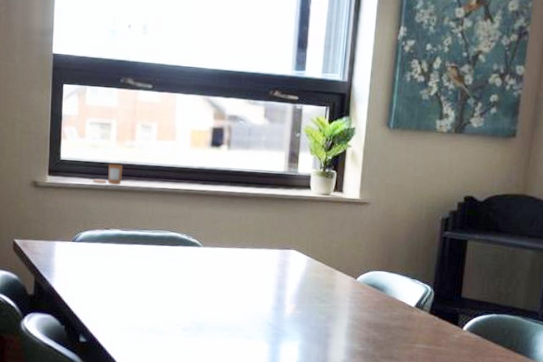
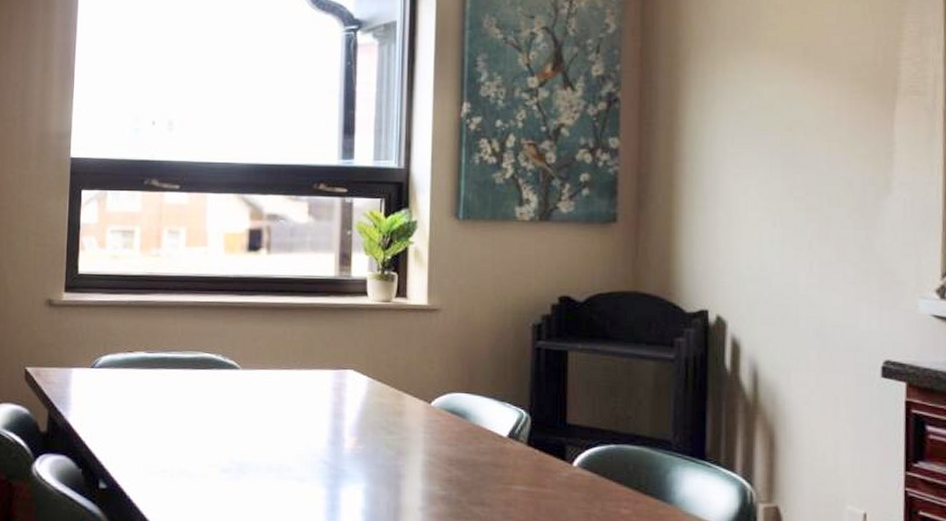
candle: present [92,163,122,186] -> none [113,275,147,301]

